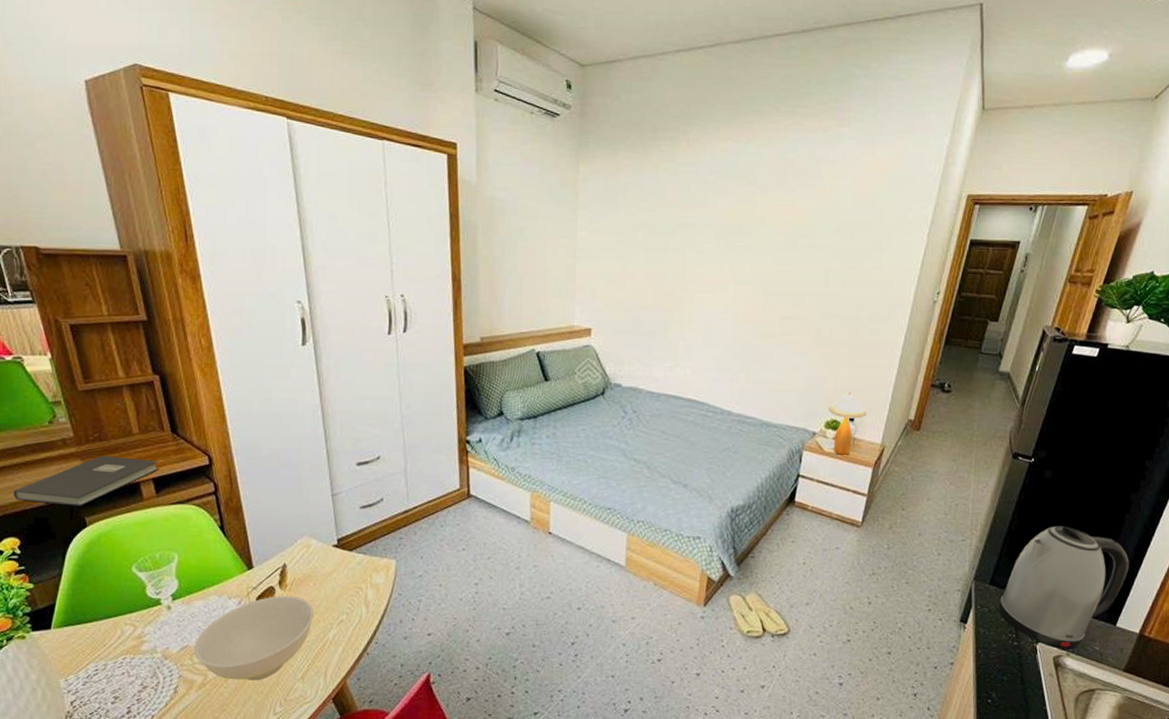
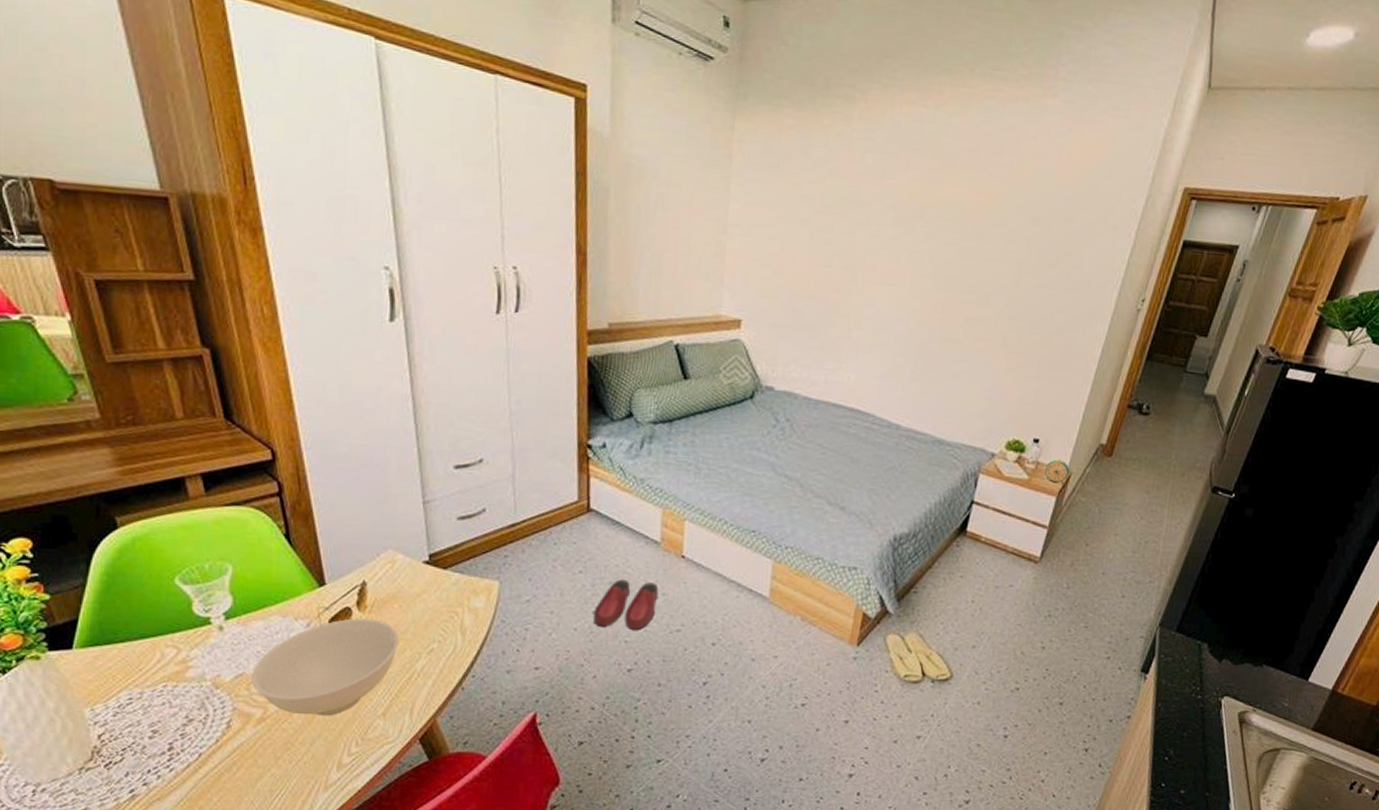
book: present [13,455,159,506] -> none [23,443,209,503]
slippers: none [476,554,530,599] -> present [594,579,659,631]
table lamp: present [828,393,867,455] -> none [1010,410,1054,481]
alarm clock: none [860,435,882,456] -> present [1044,459,1069,484]
kettle: present [998,526,1129,649] -> none [1183,569,1328,705]

